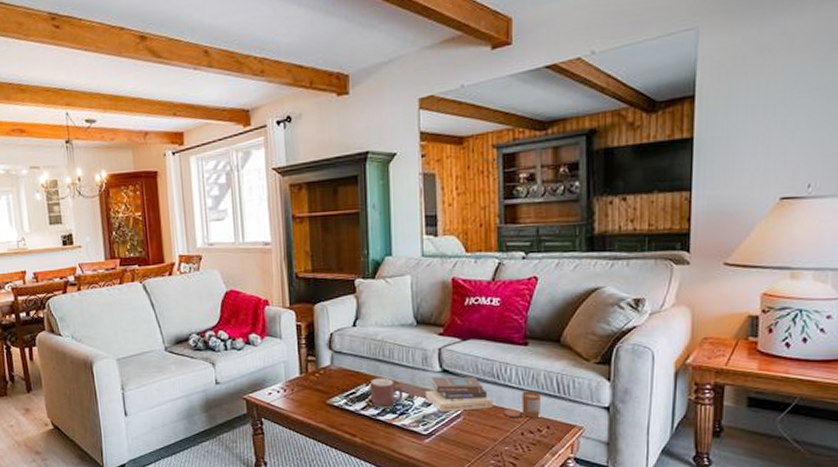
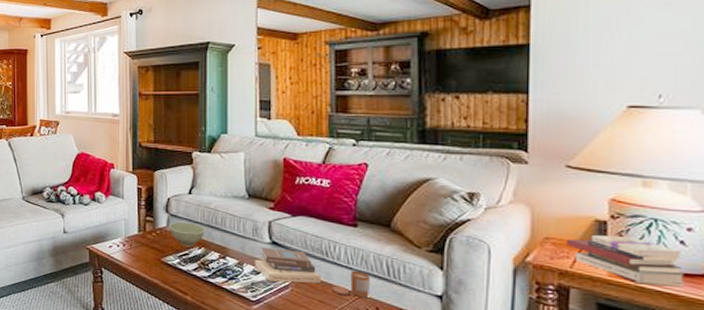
bowl: none [333,358,373,386] -> present [169,222,206,248]
mug: present [370,377,404,409] -> none [203,242,234,273]
books: none [723,328,823,375] -> present [567,235,685,288]

